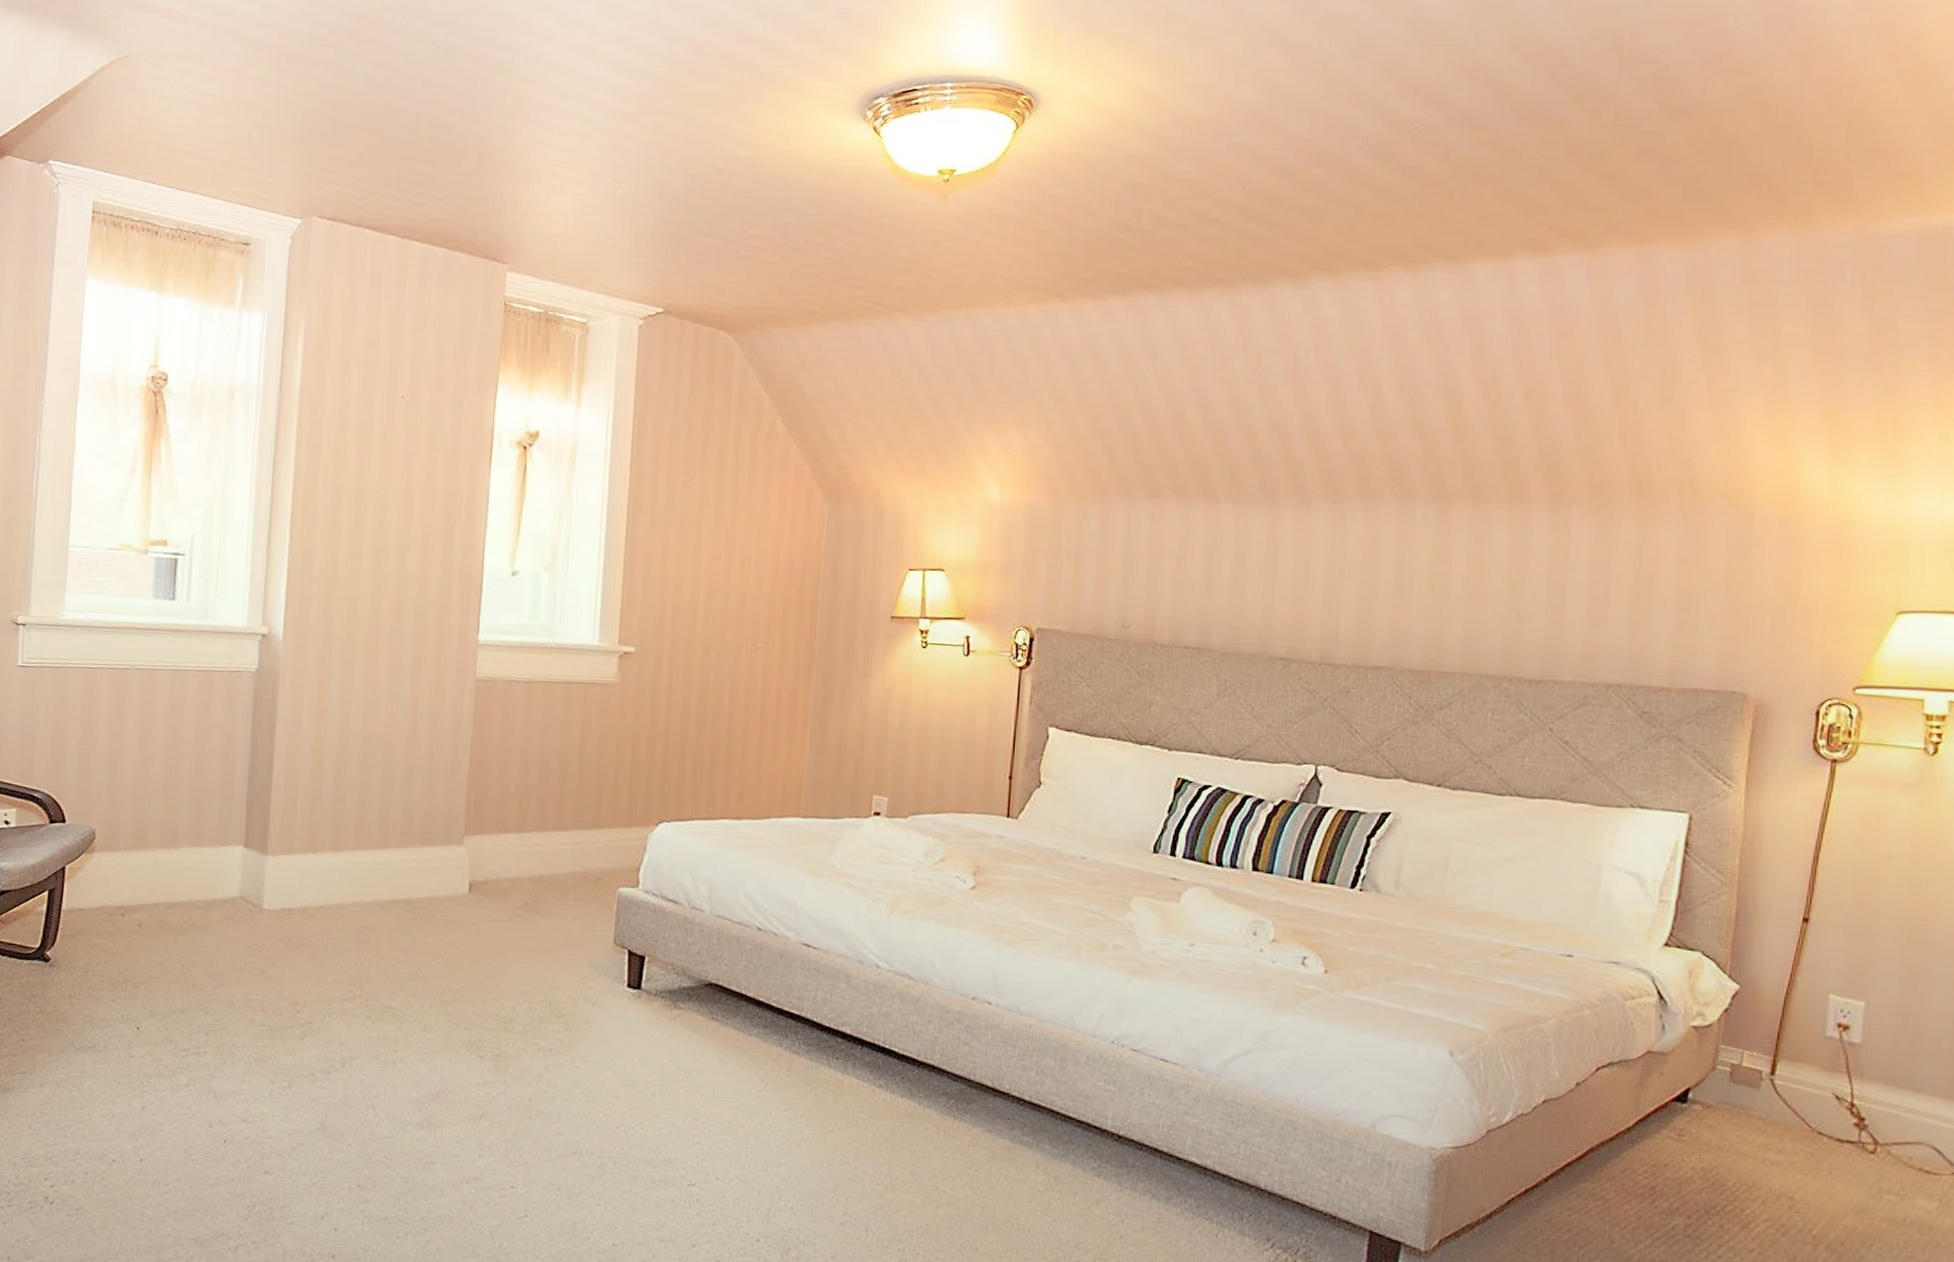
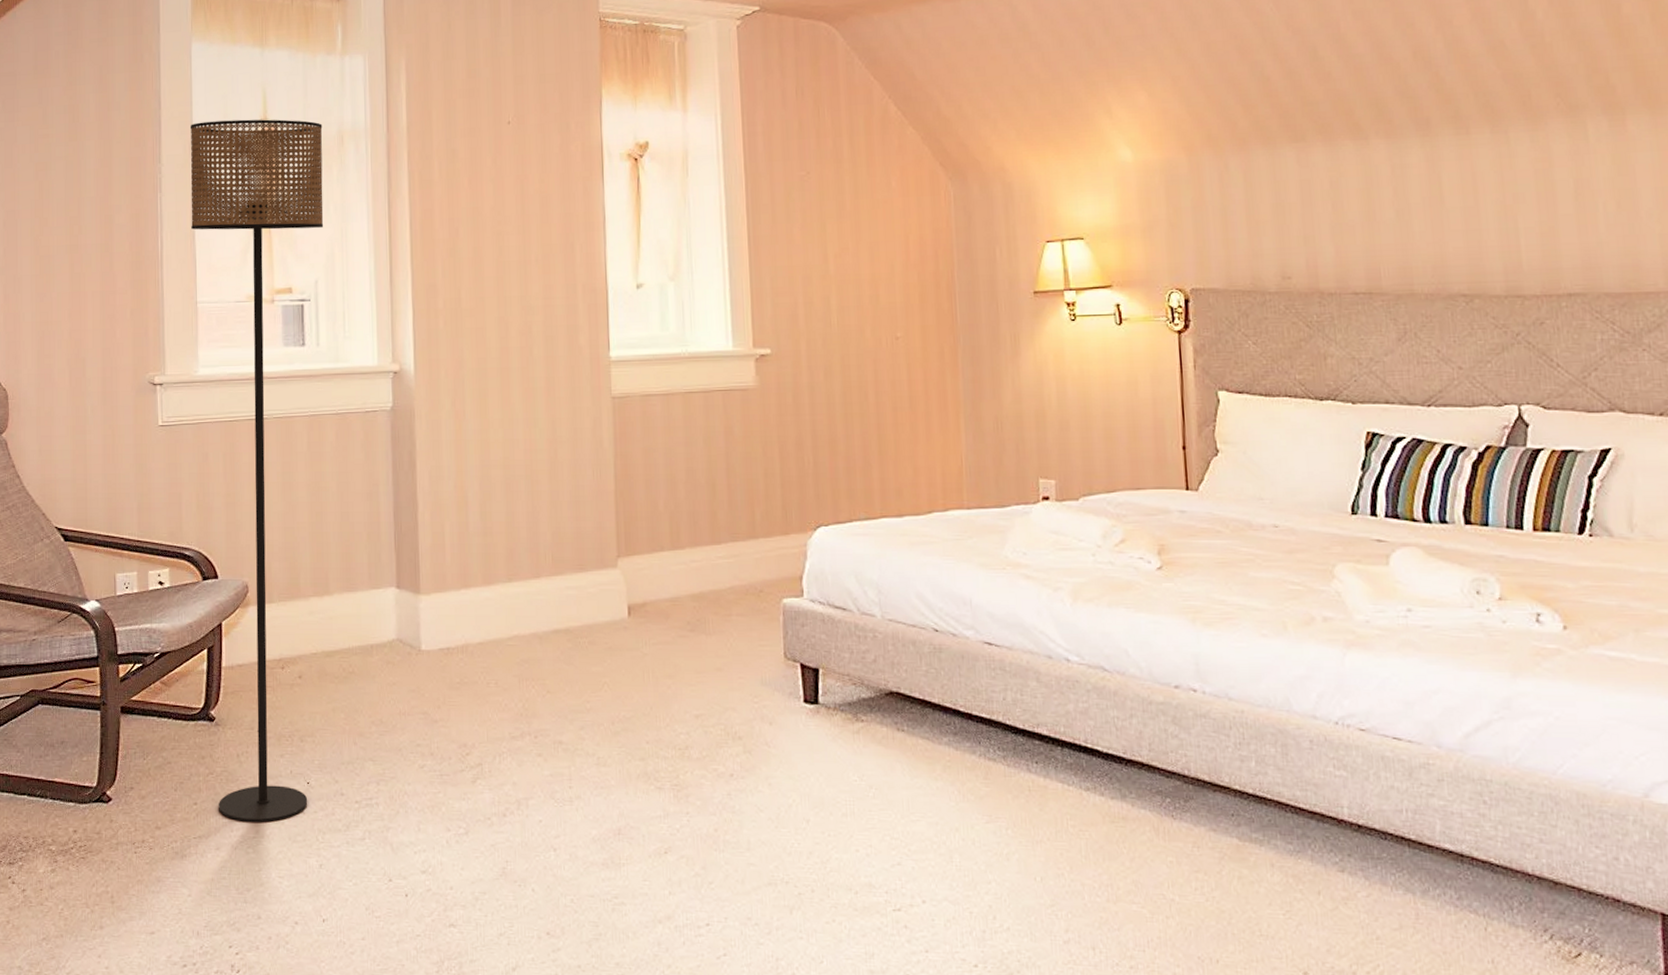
floor lamp: none [46,362,214,1063] -> present [190,119,324,823]

